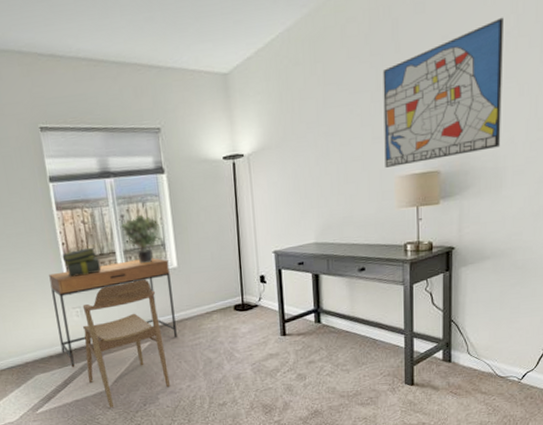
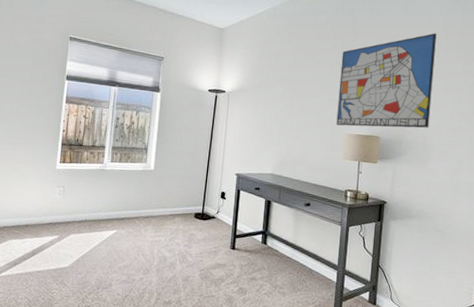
desk: present [49,258,177,367] -> none [37,153,147,240]
stack of books: present [62,247,102,277] -> none [60,138,91,161]
chair: present [82,279,171,408] -> none [53,174,131,285]
potted plant: present [121,215,159,263] -> none [114,121,146,161]

